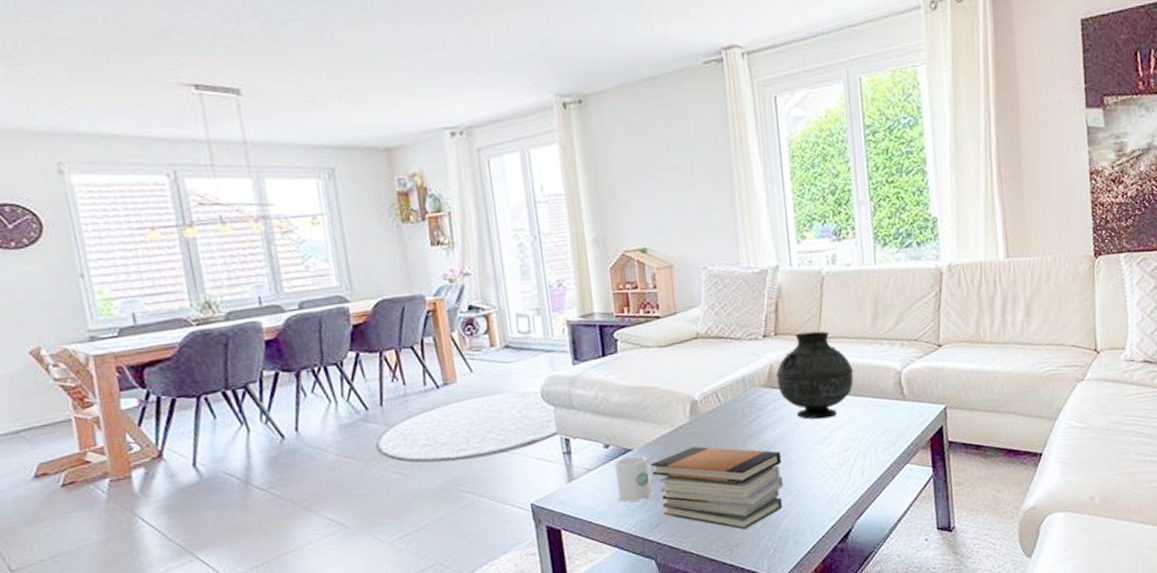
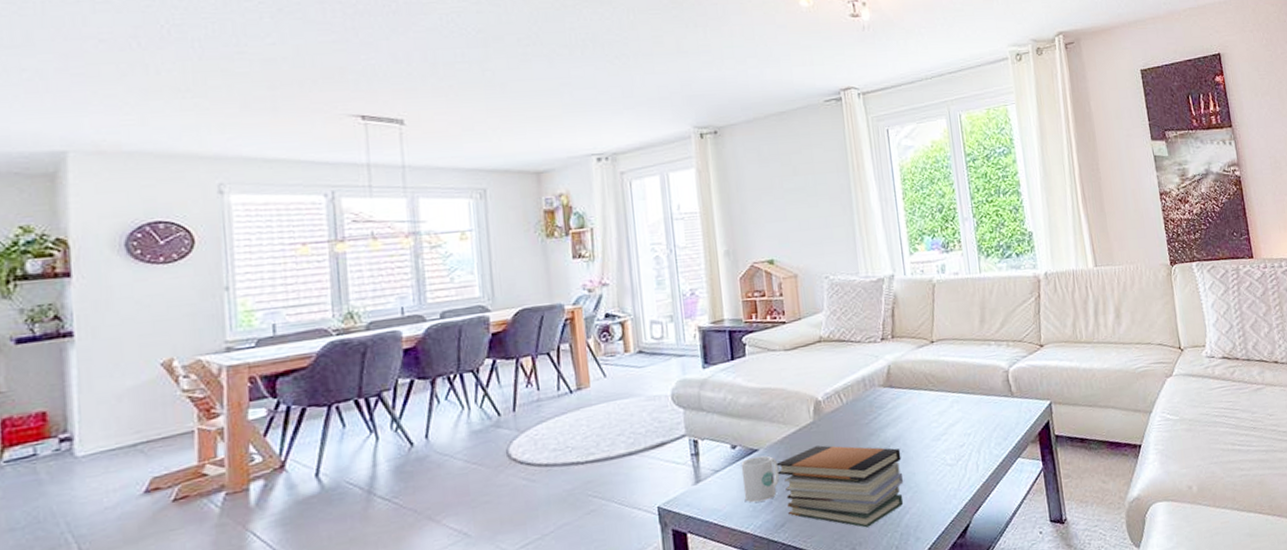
vase: present [776,331,854,420] -> none [894,333,965,417]

